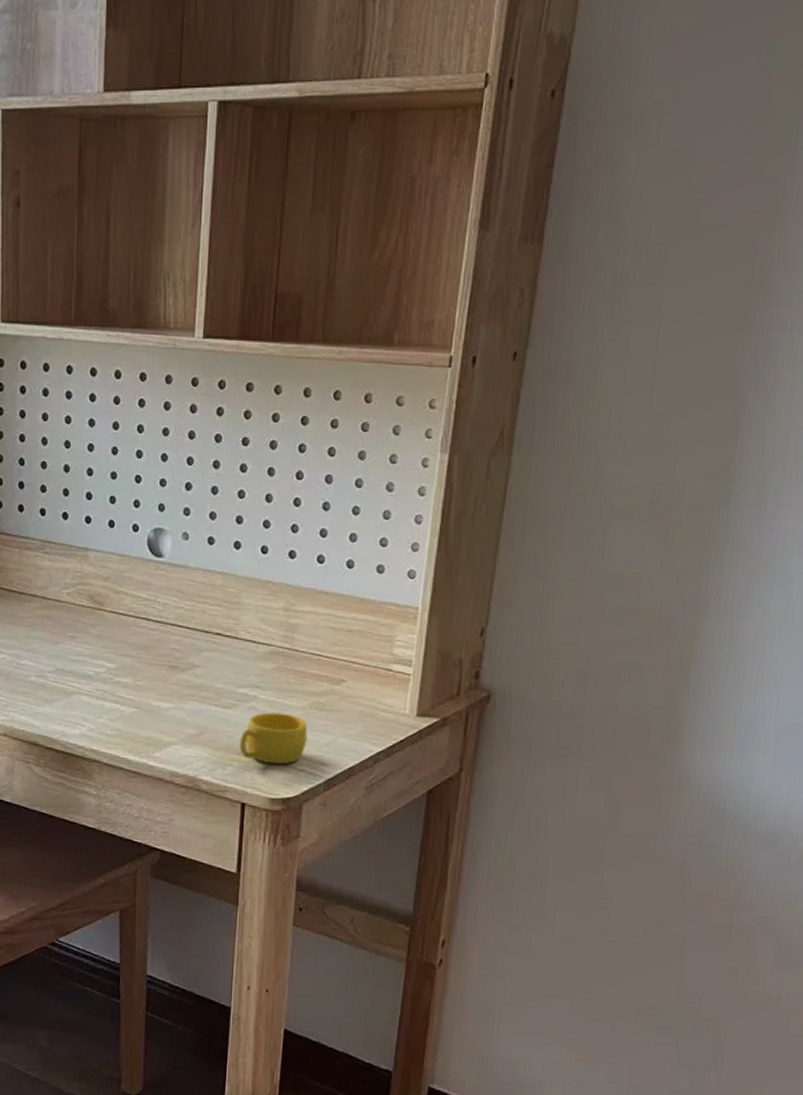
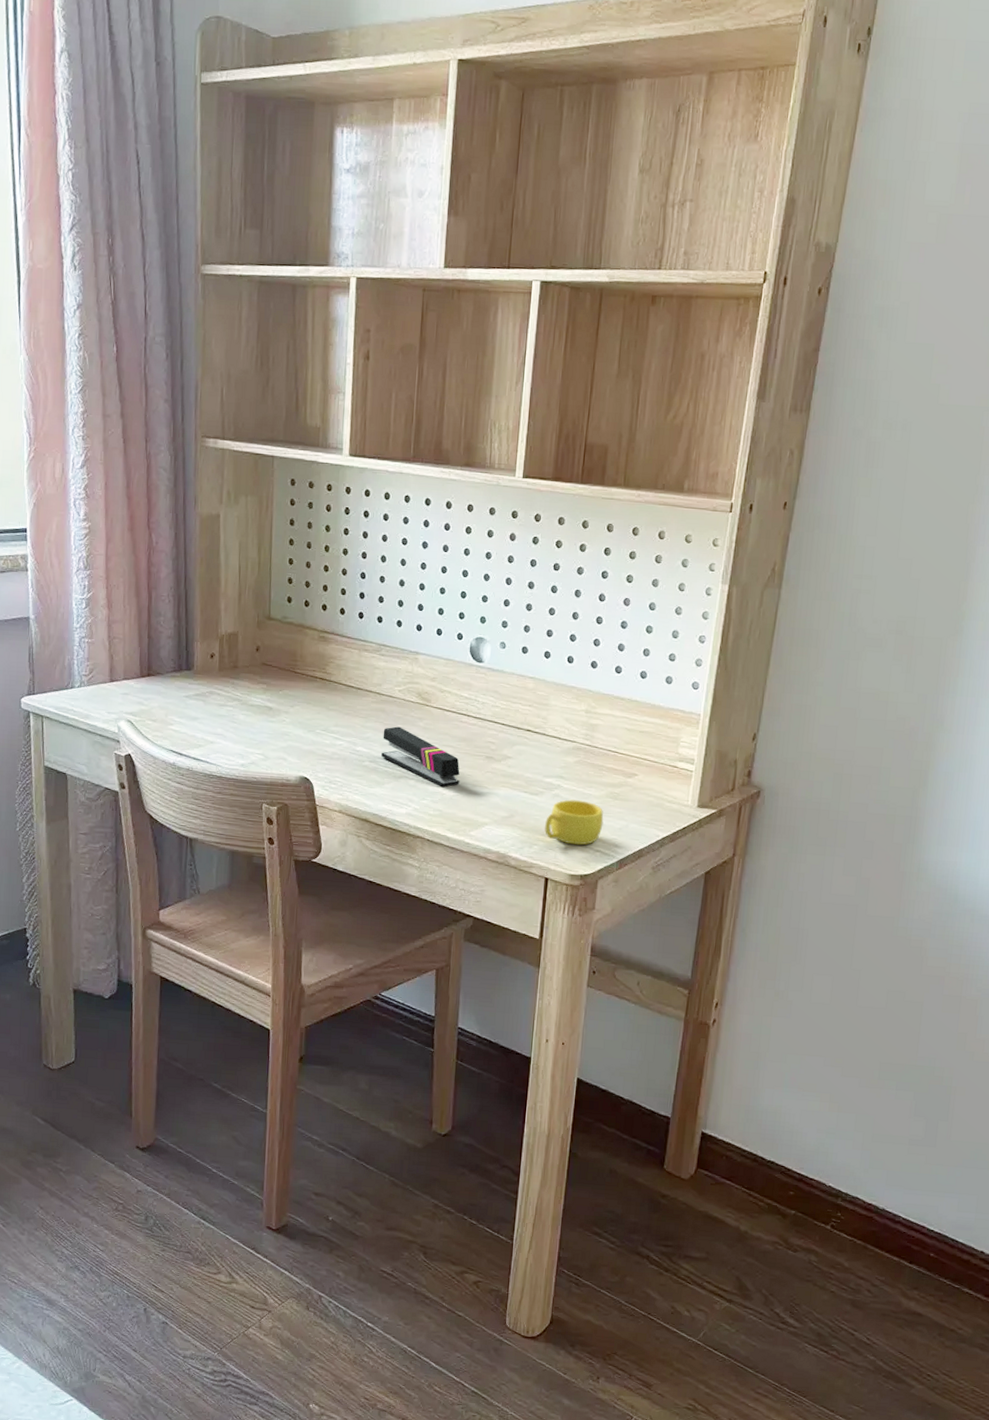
stapler: none [50,635,140,702] -> present [381,726,460,787]

